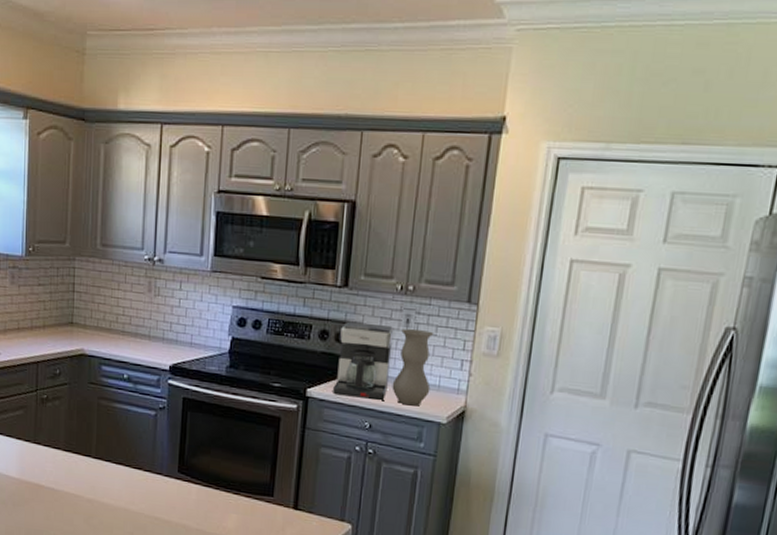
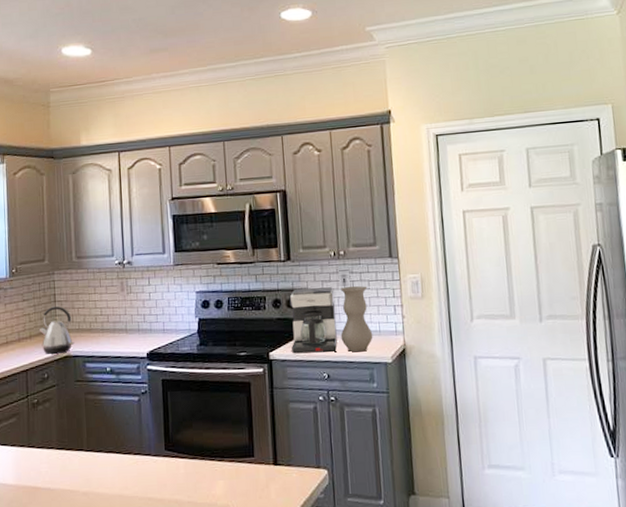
kettle: none [53,296,91,350] -> present [38,306,75,354]

